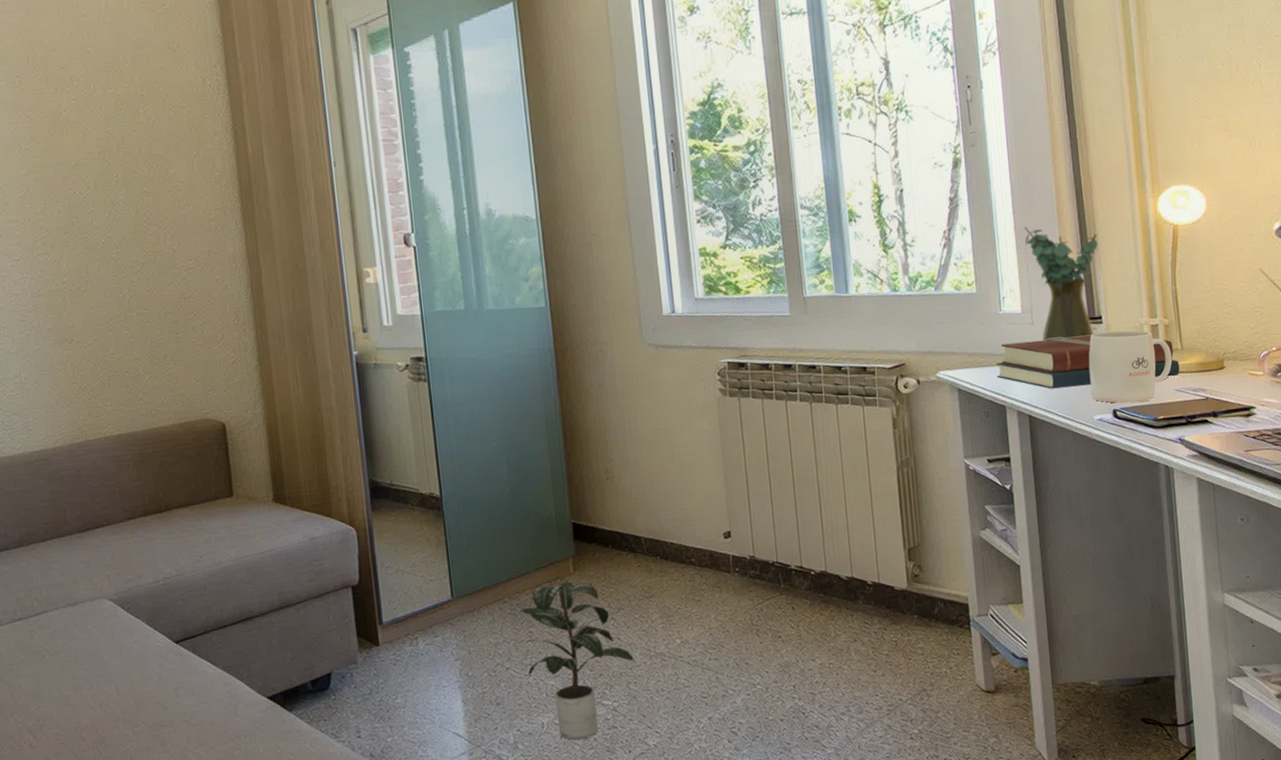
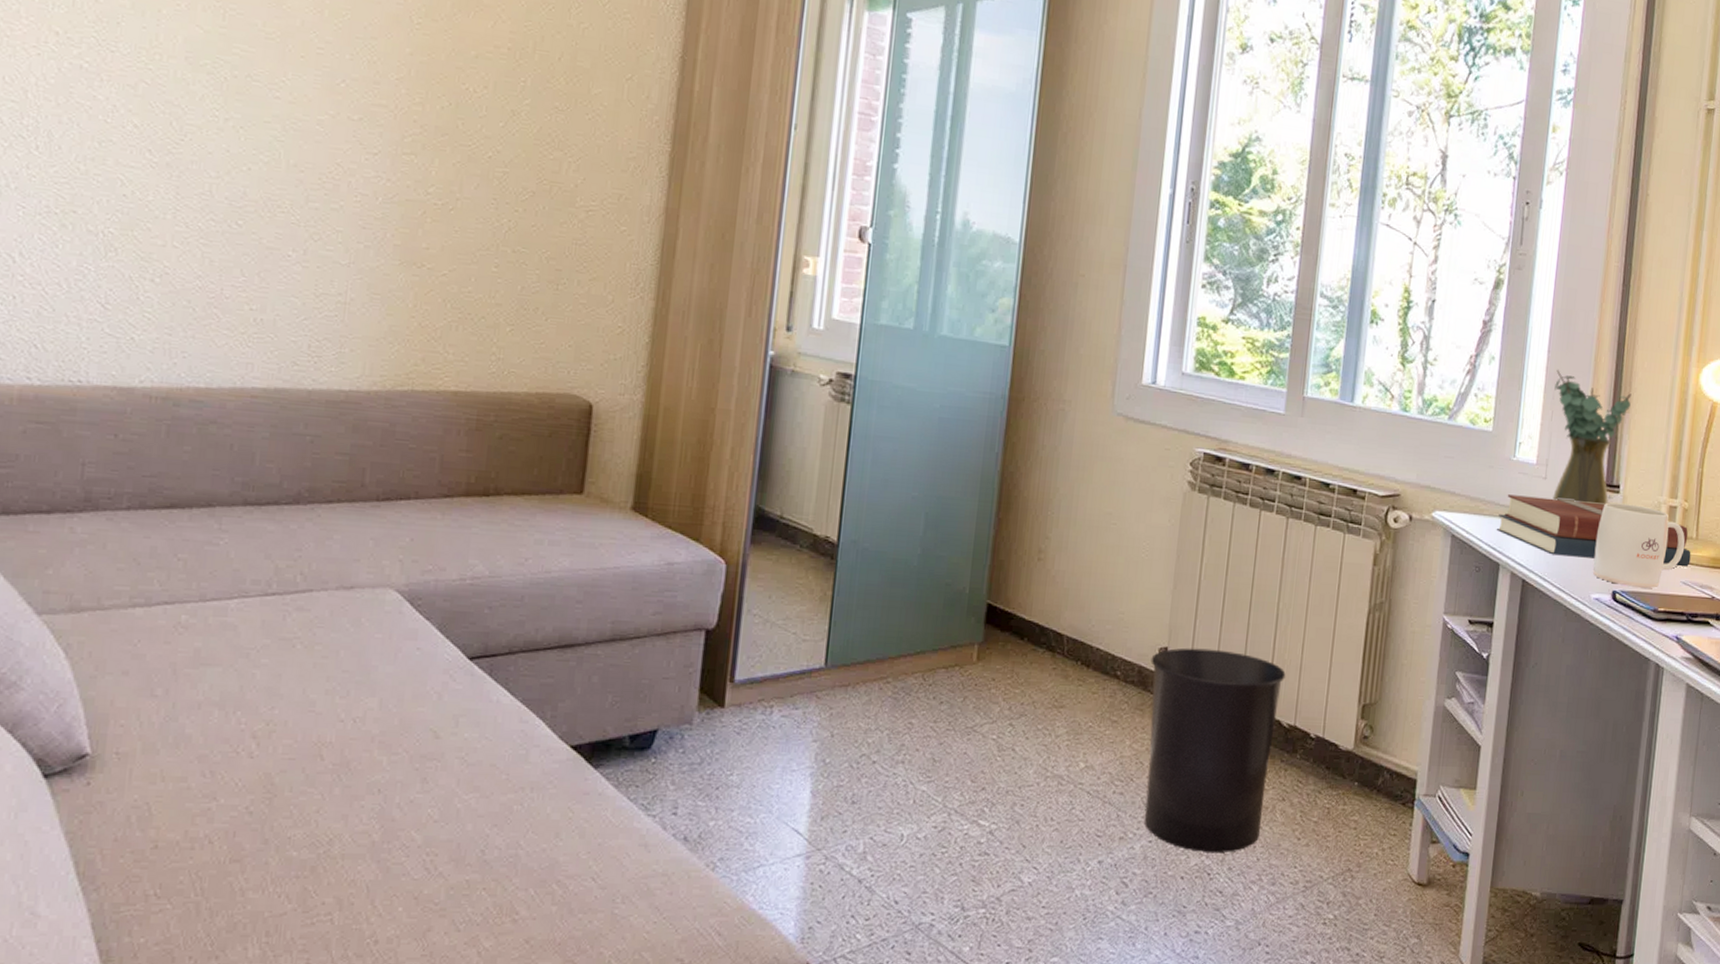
potted plant: present [519,582,636,740] -> none [897,671,1028,862]
waste bin: none [718,524,840,696] -> present [1144,648,1286,852]

